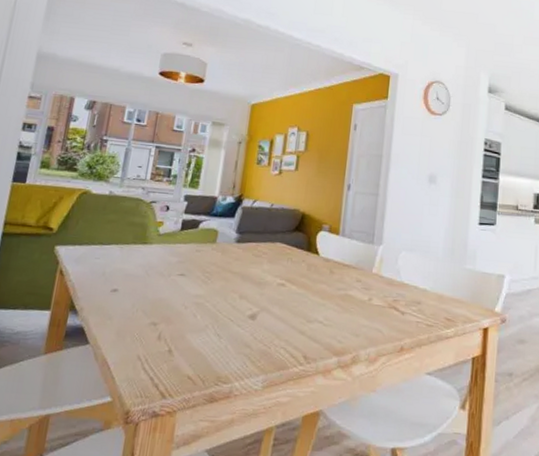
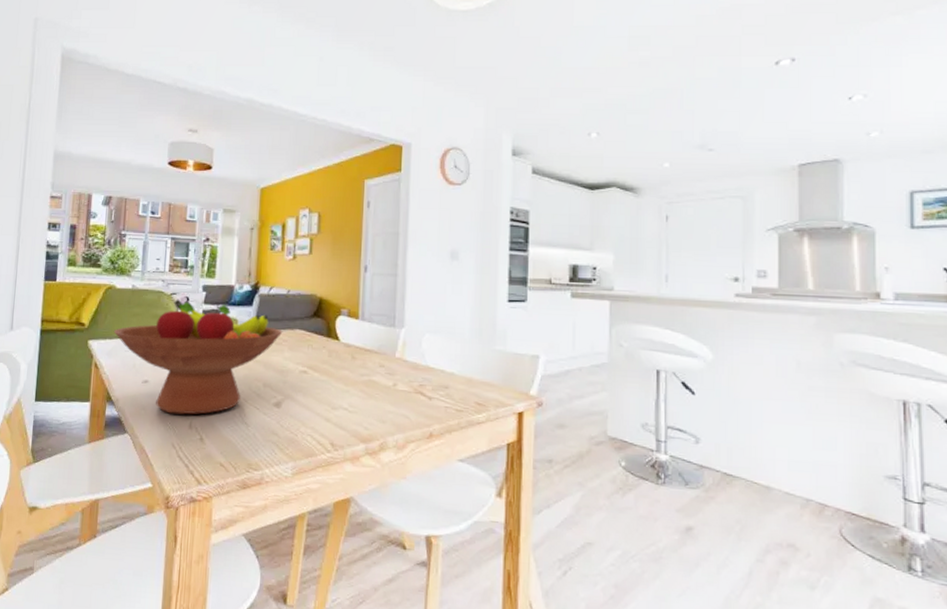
fruit bowl: none [84,207,264,326] -> present [113,299,283,415]

